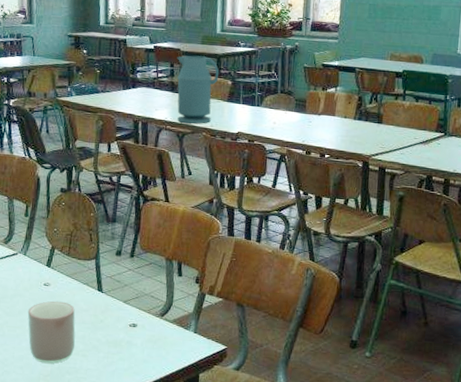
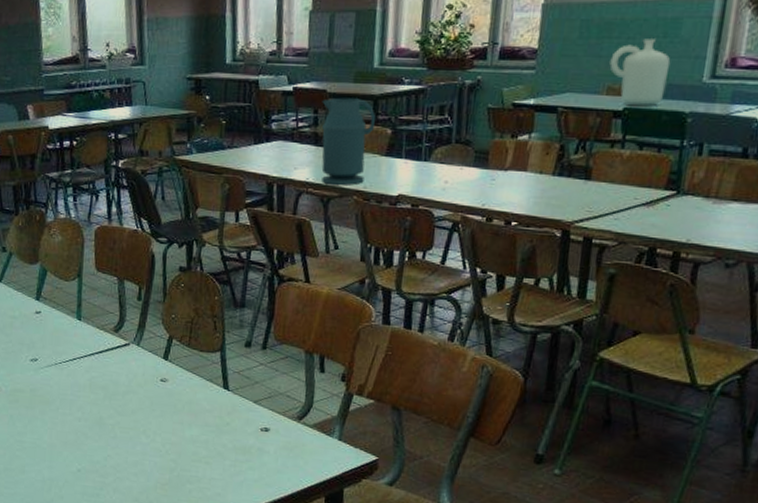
mug: present [27,301,76,364] -> none [142,399,198,471]
water jug: none [391,20,435,70] -> present [609,39,671,107]

